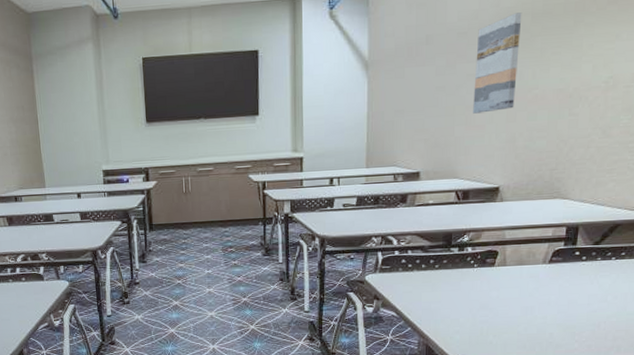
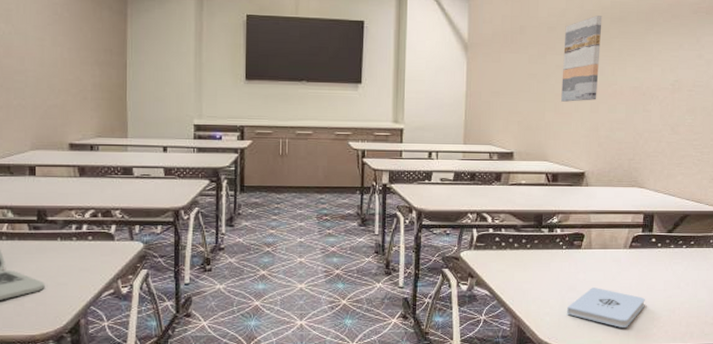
notepad: none [477,304,566,343] -> present [566,286,645,328]

